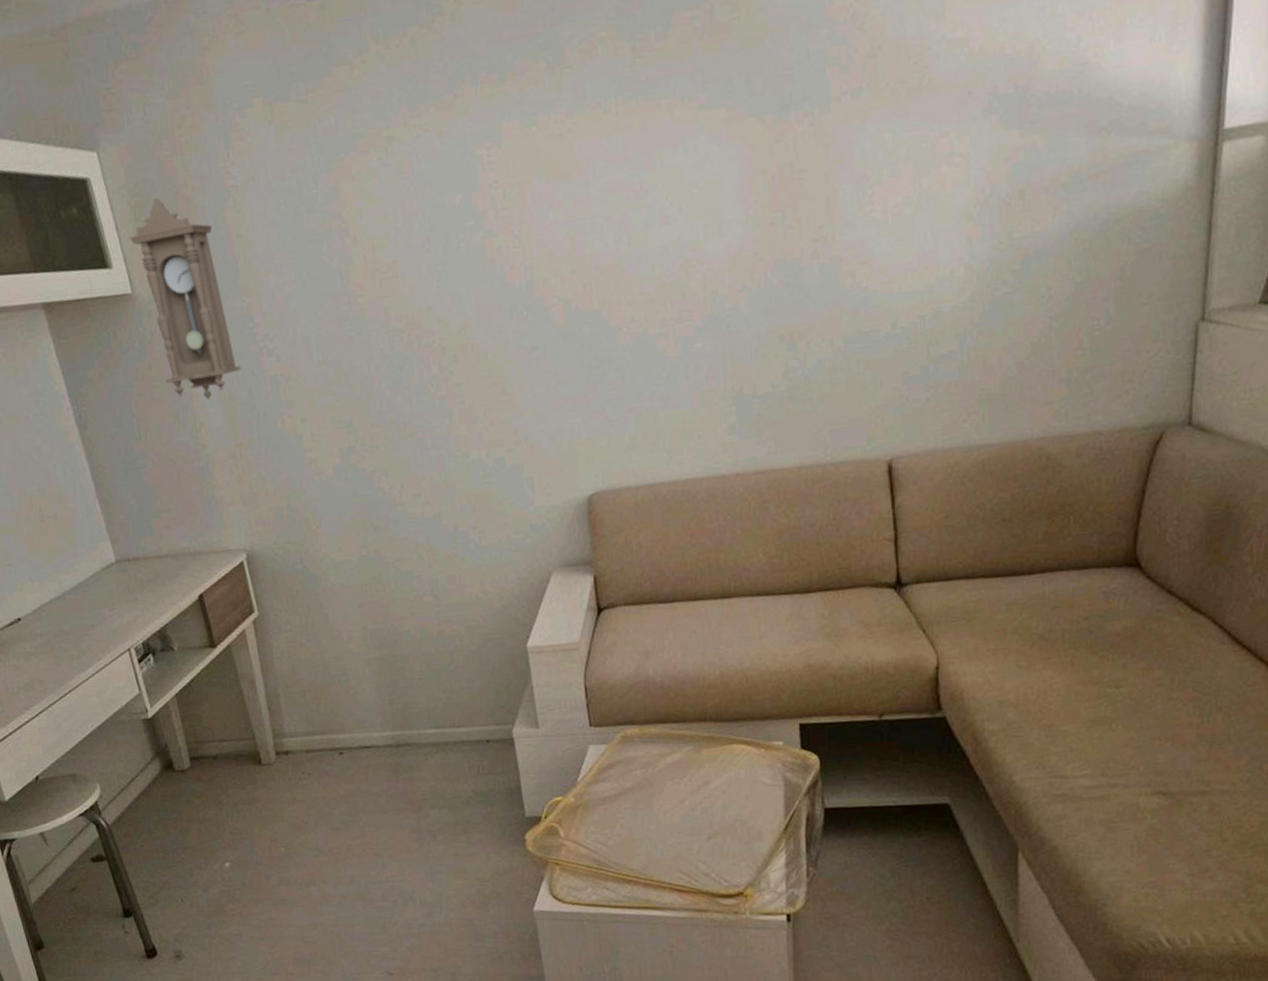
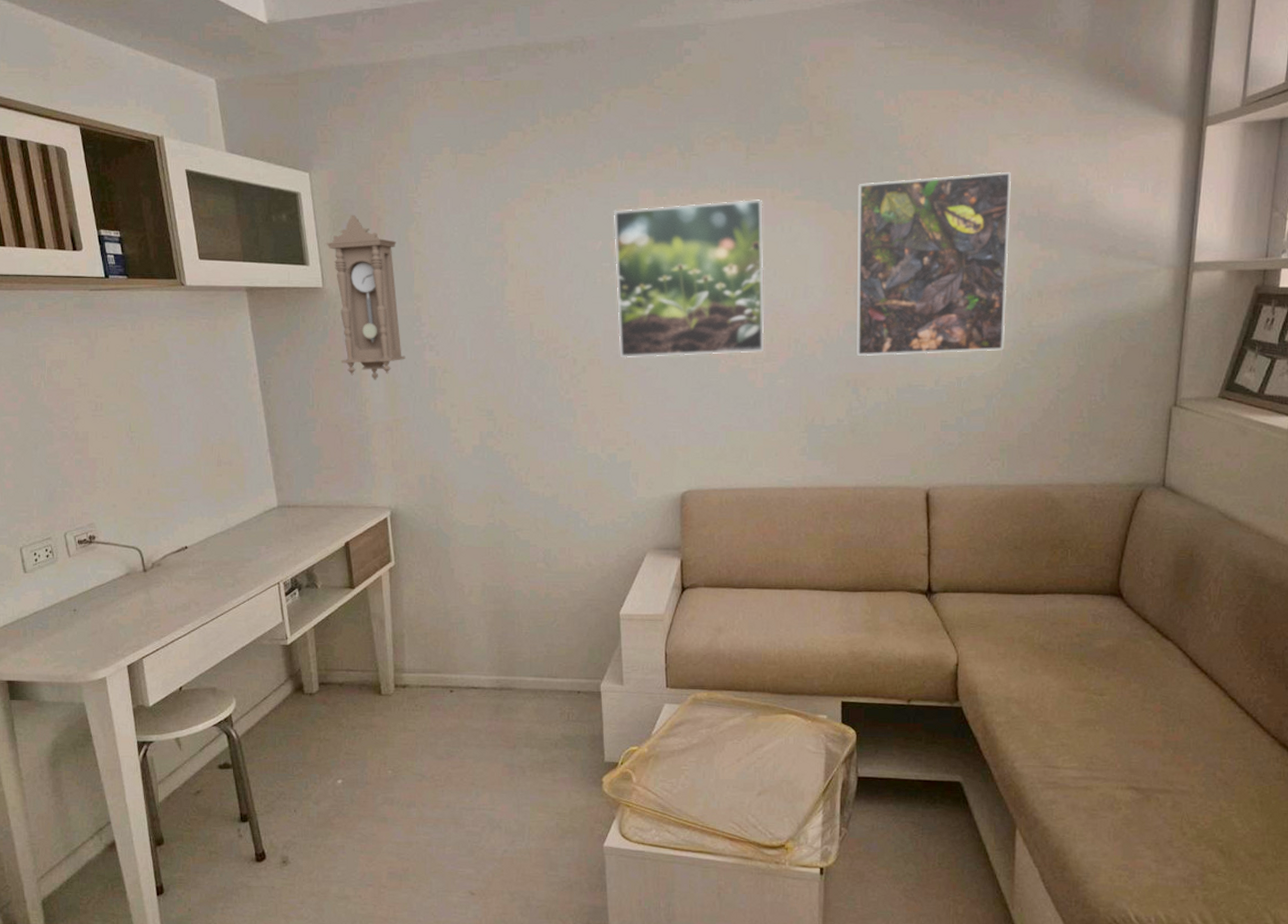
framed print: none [473,115,674,339] -> present [614,199,765,358]
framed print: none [778,38,979,303] -> present [857,172,1011,357]

